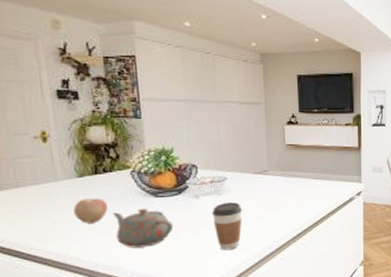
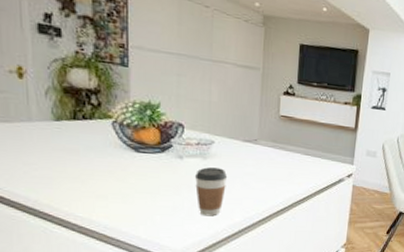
apple: present [73,198,109,223] -> none [46,144,85,171]
teapot: present [112,207,174,248] -> none [89,161,154,203]

